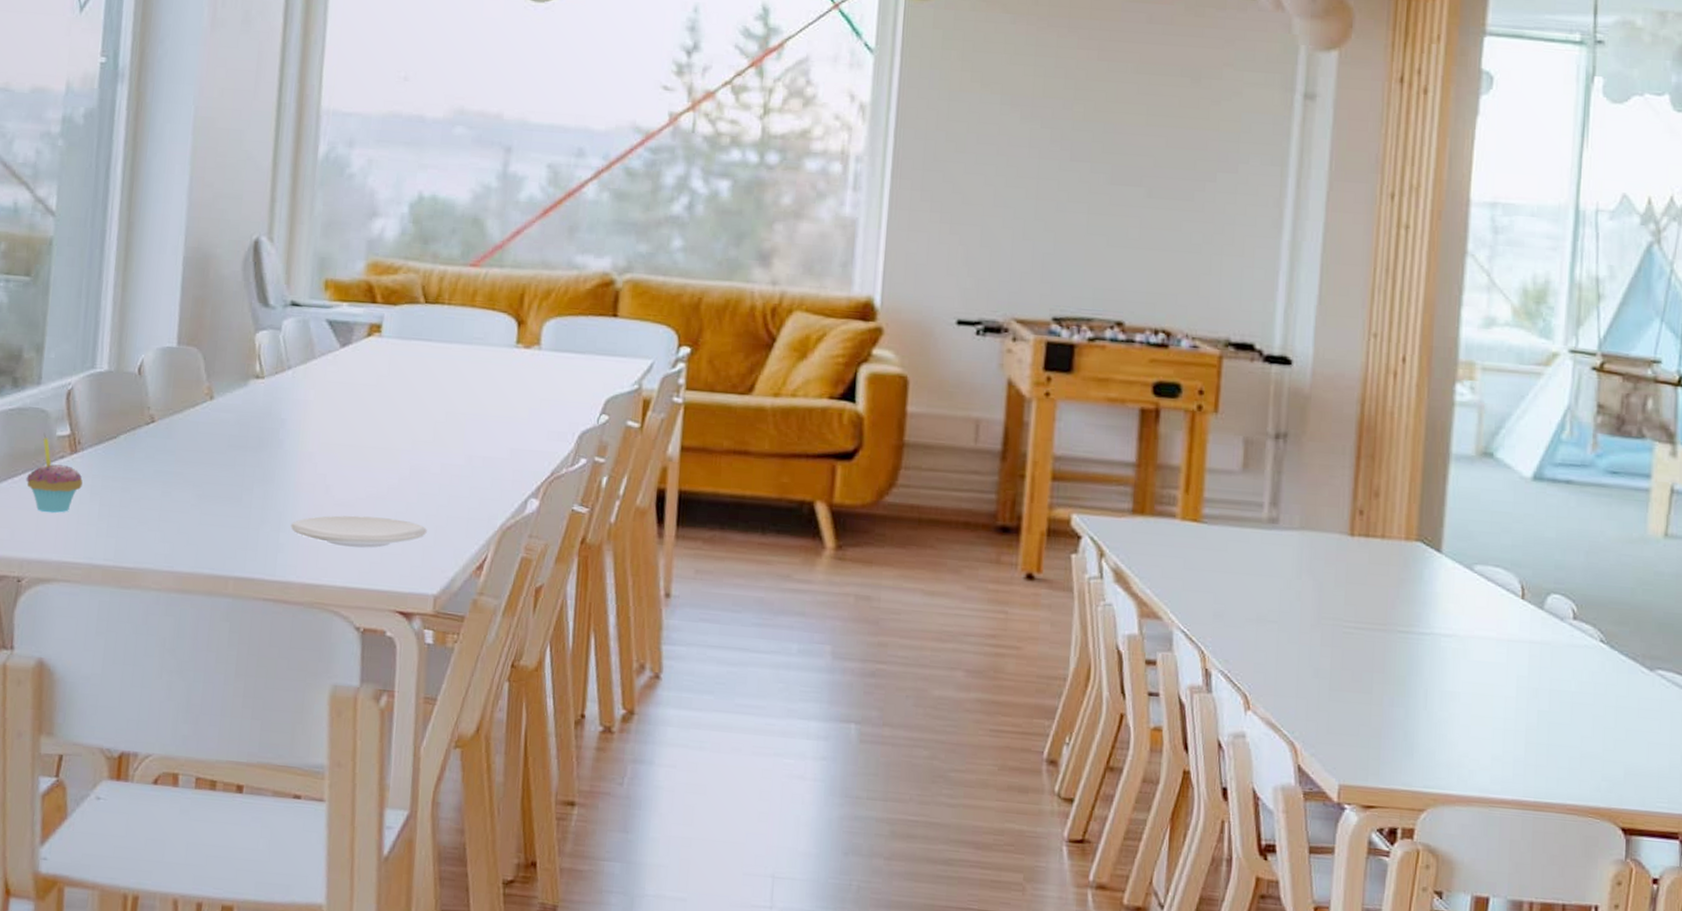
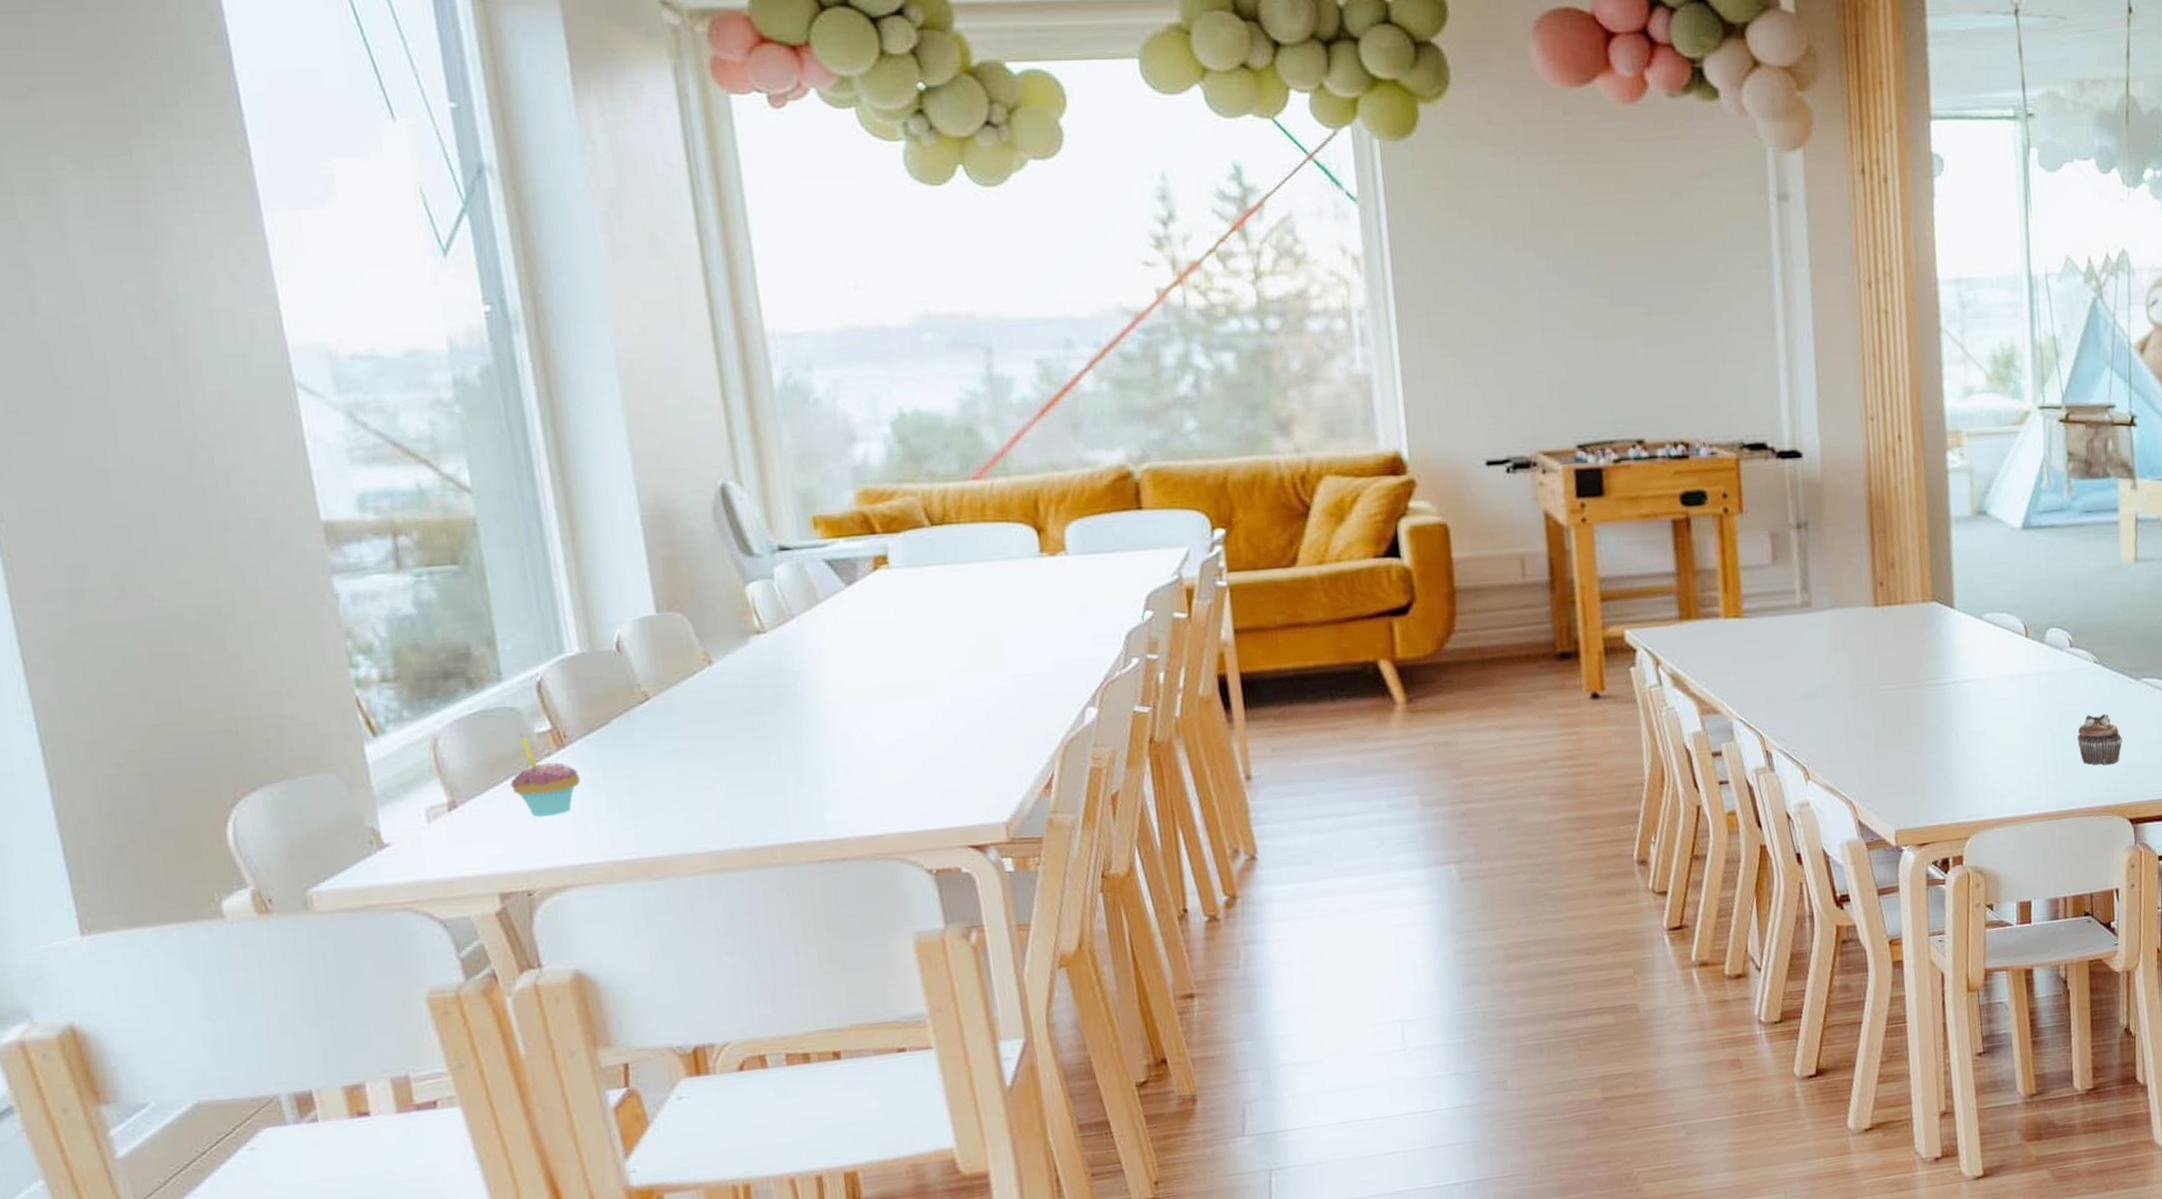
plate: present [291,515,427,548] -> none [832,753,984,792]
cupcake: none [1568,699,1625,761] -> present [2077,713,2123,765]

